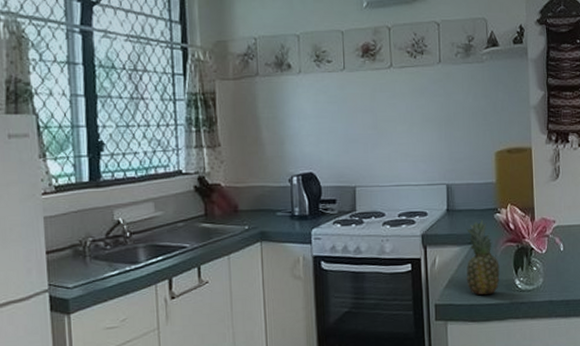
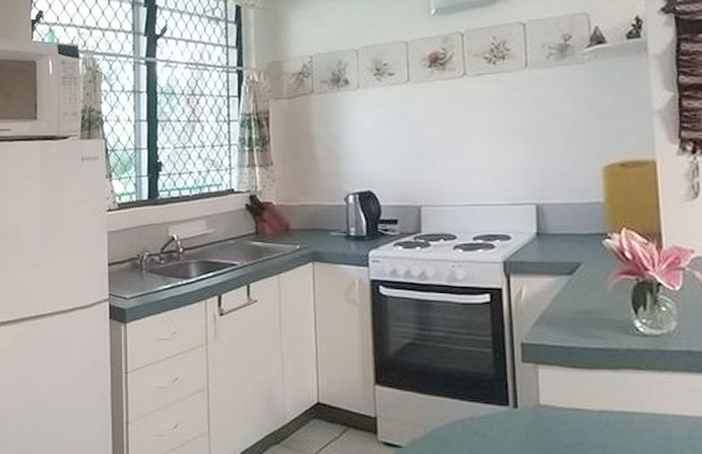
fruit: present [466,219,500,296] -> none [563,245,612,337]

